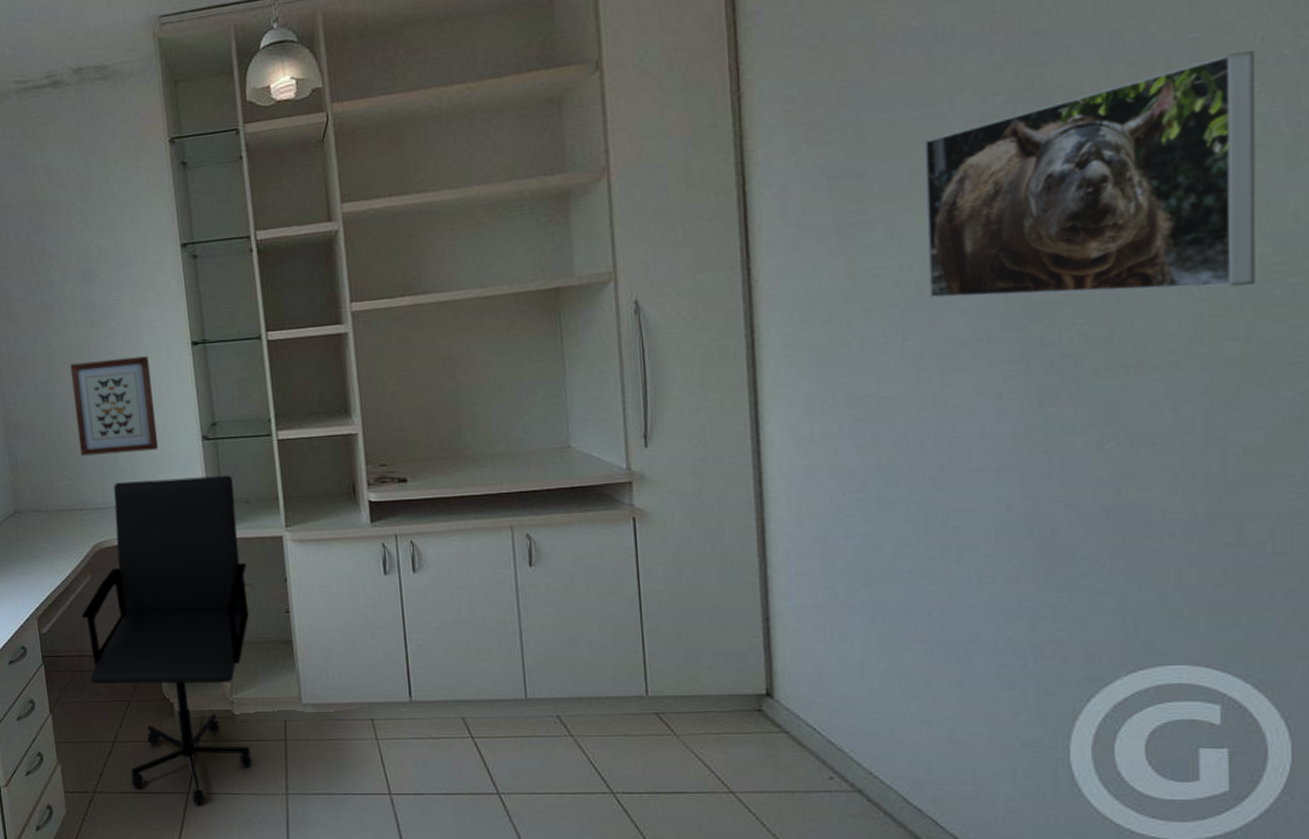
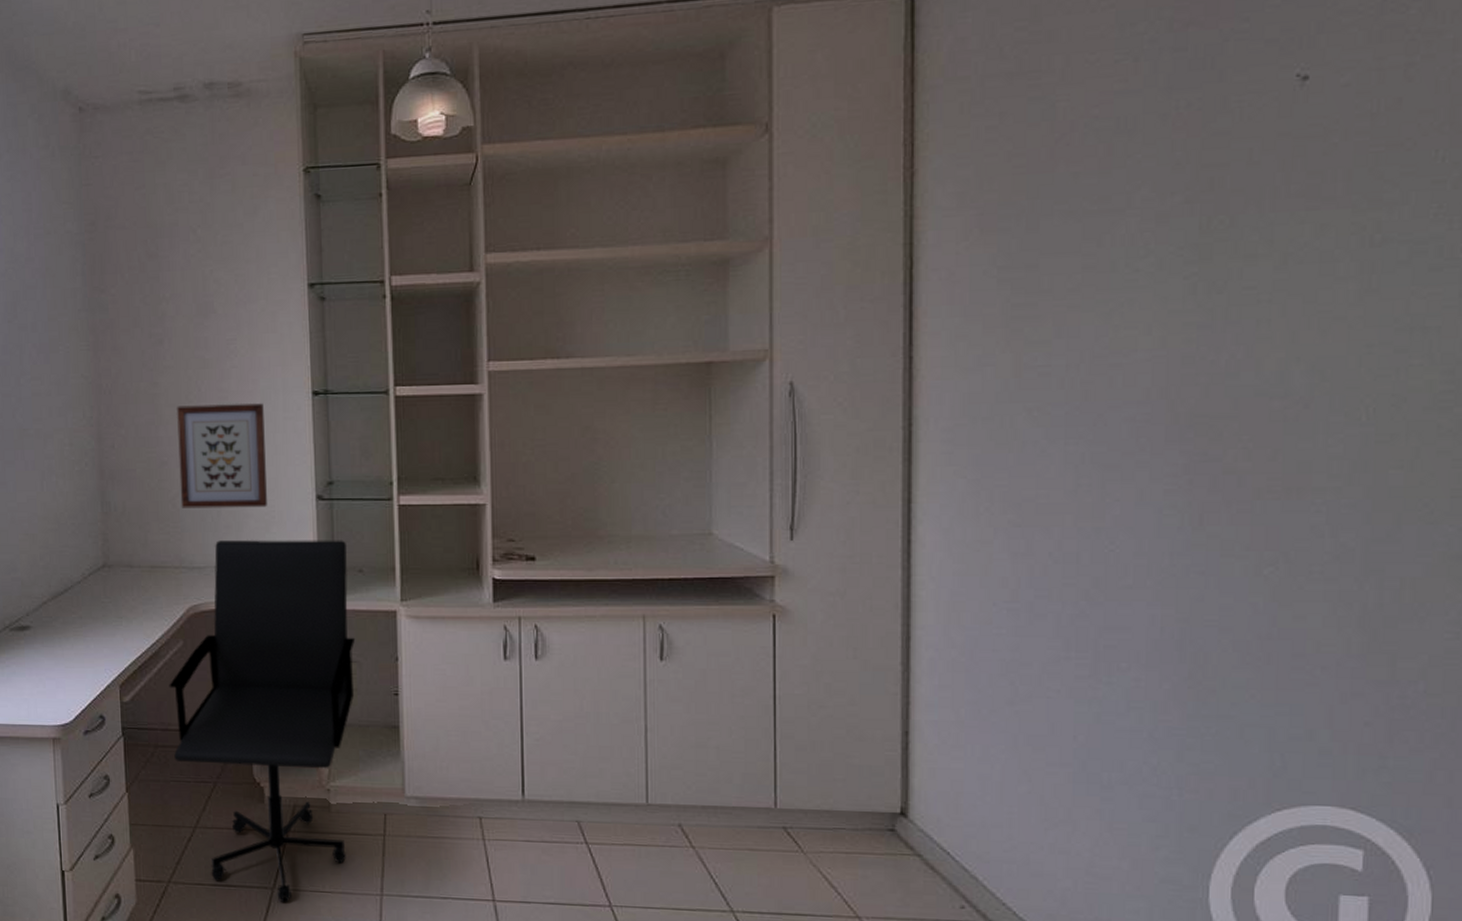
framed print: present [923,50,1256,299] -> none [1093,170,1436,414]

